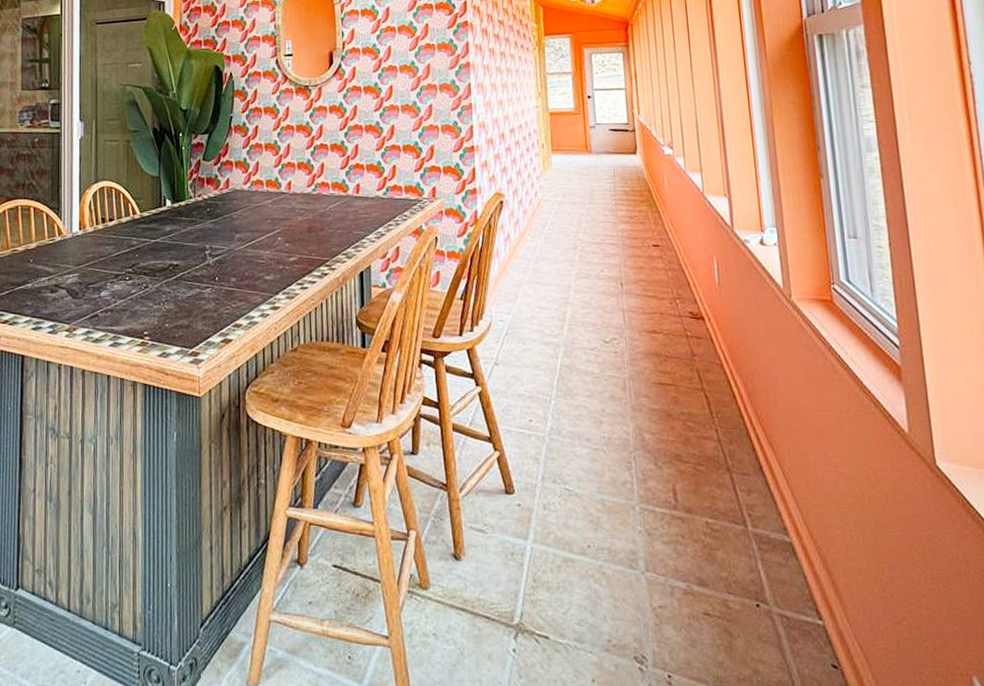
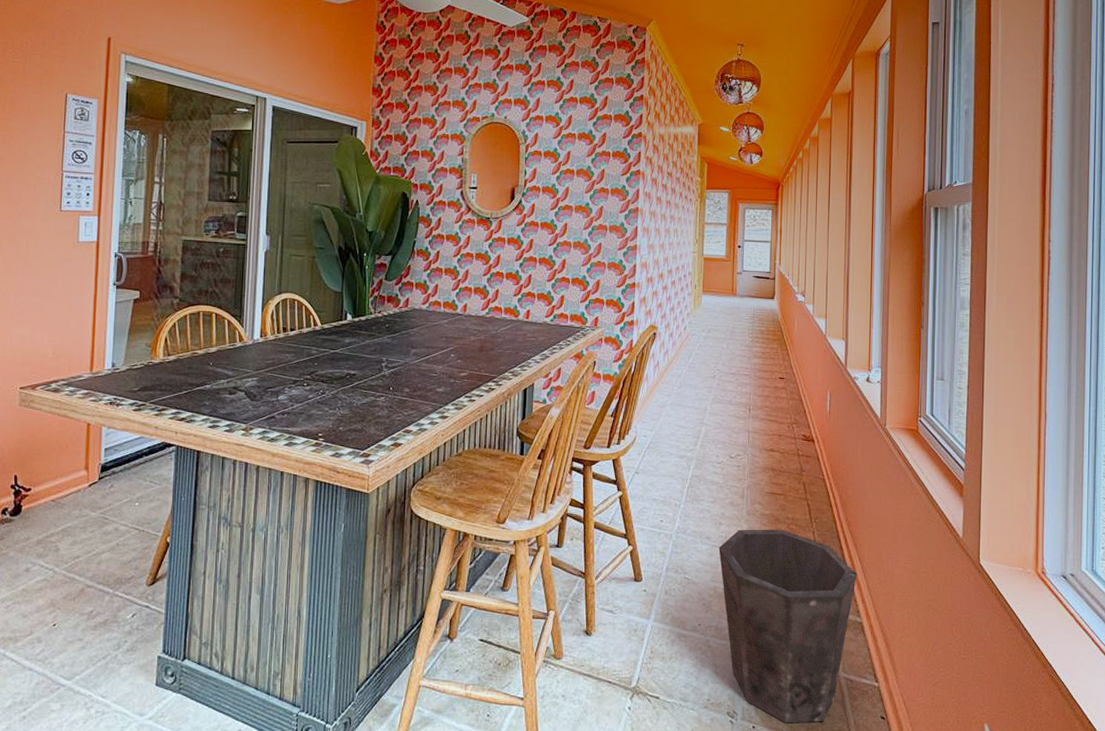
waste bin: none [602,427,778,672] -> present [719,529,857,724]

